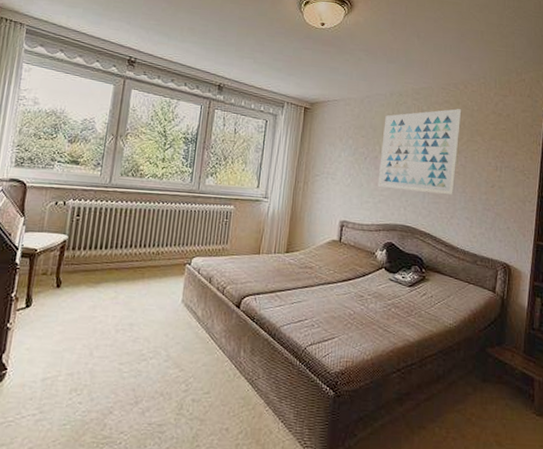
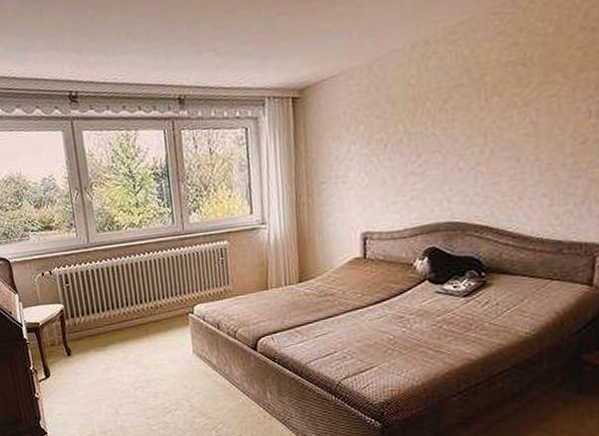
wall art: present [377,109,462,195] -> none [406,38,528,180]

